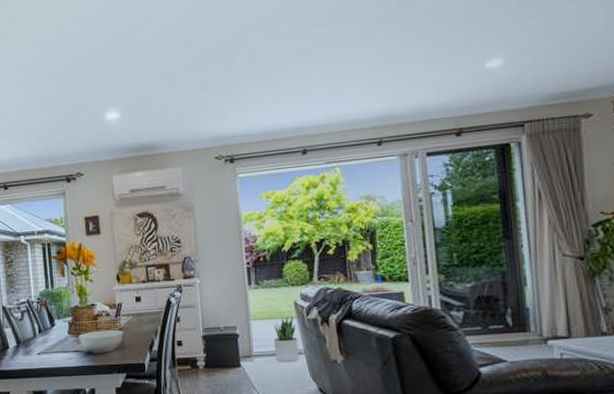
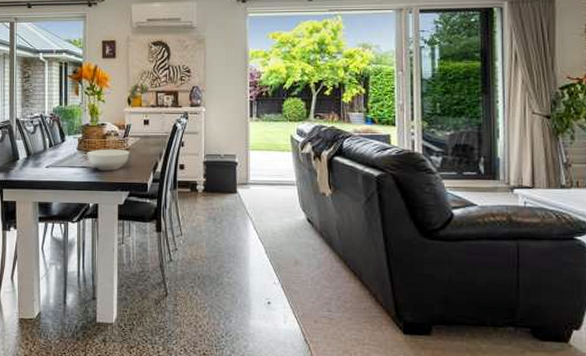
planter: present [274,317,299,363] -> none [269,150,292,193]

